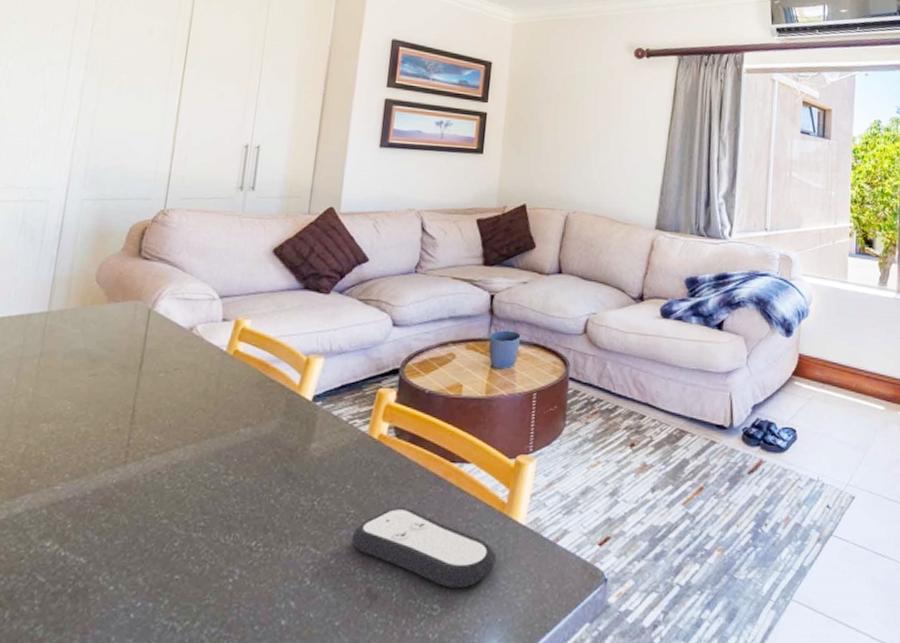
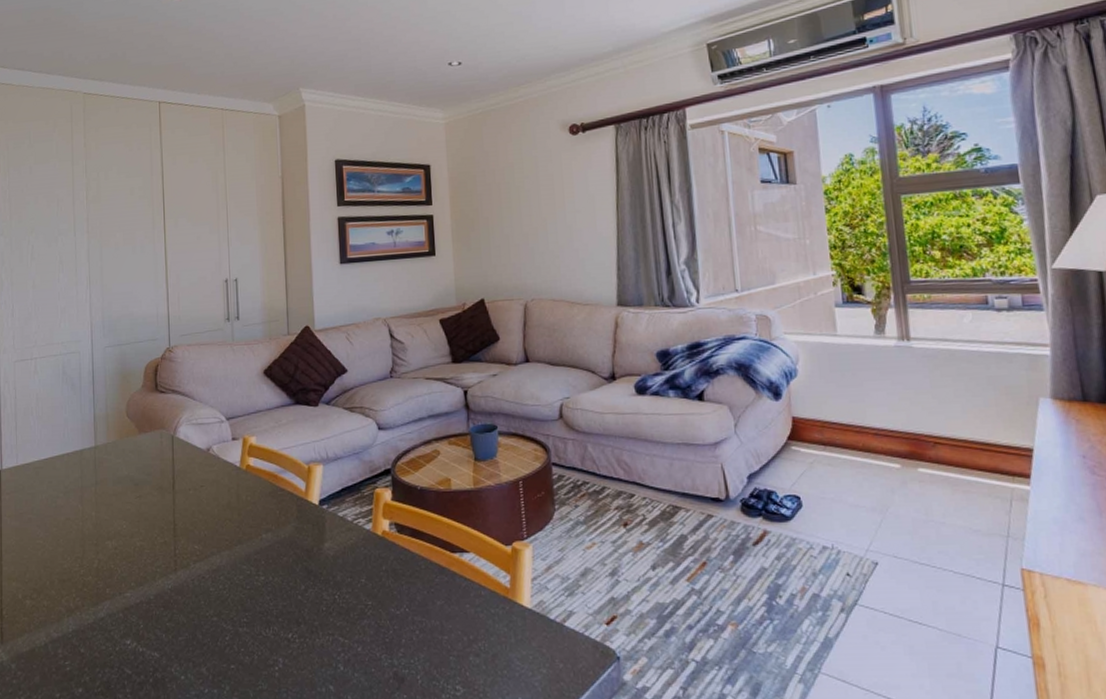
remote control: present [351,507,496,588] -> none [373,597,508,670]

